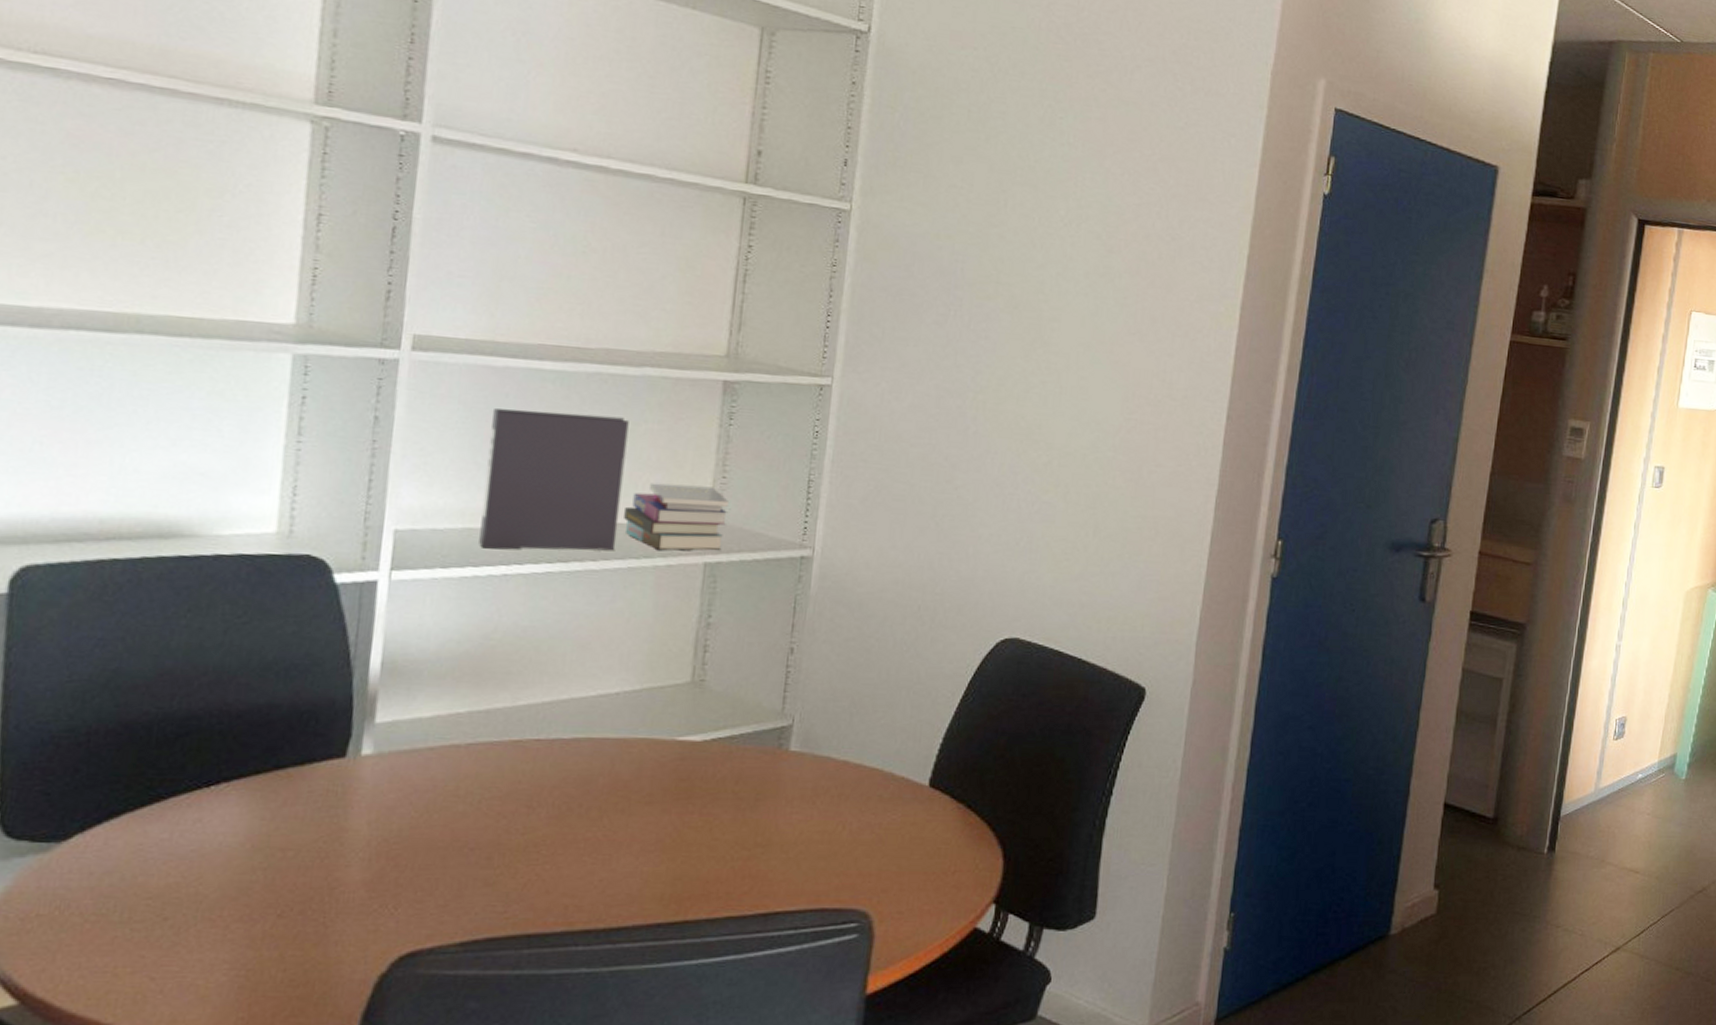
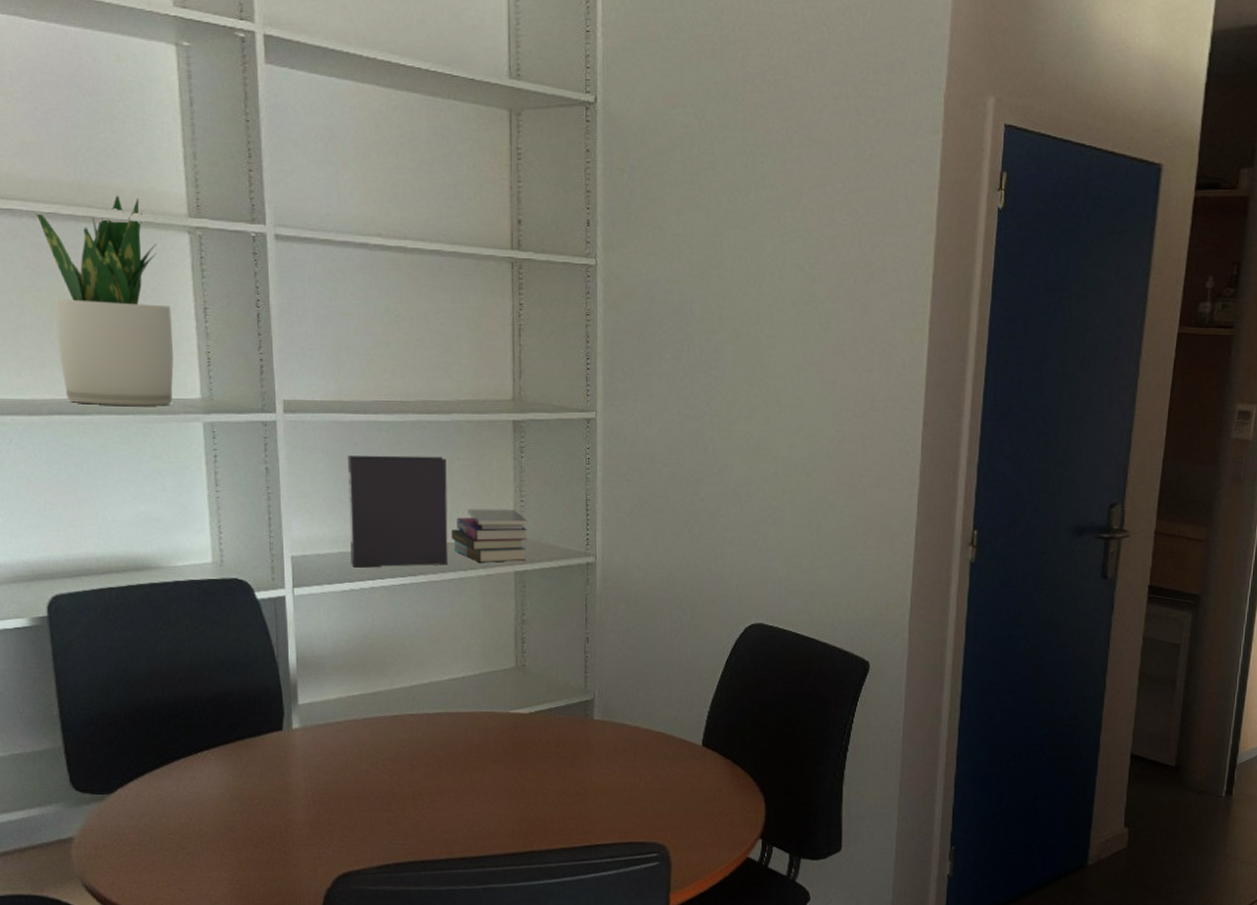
planter: none [91,67,270,330] -> present [36,195,174,406]

